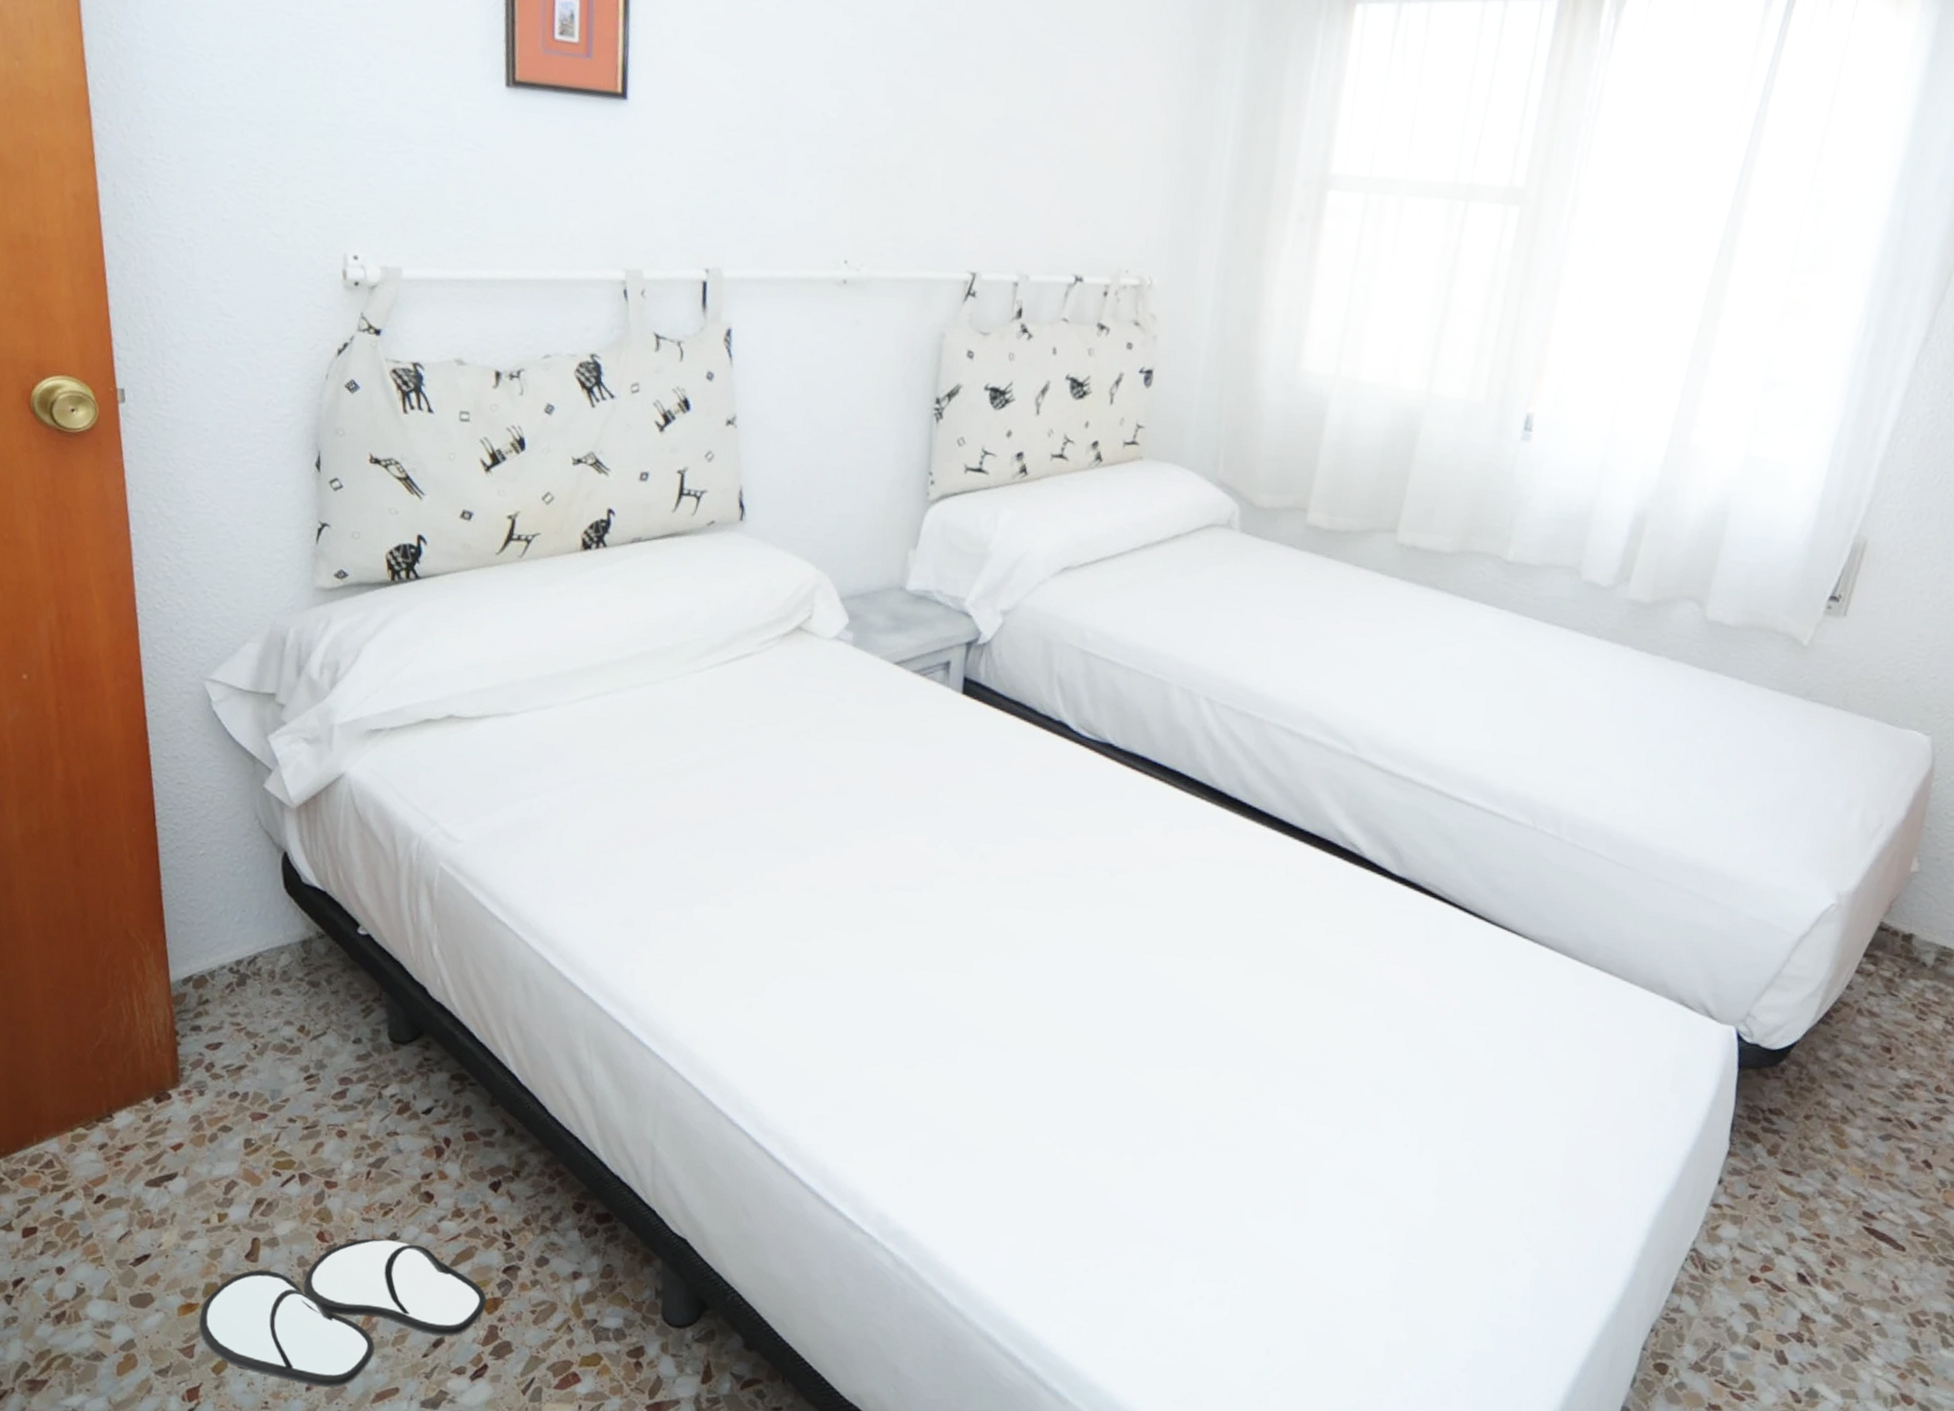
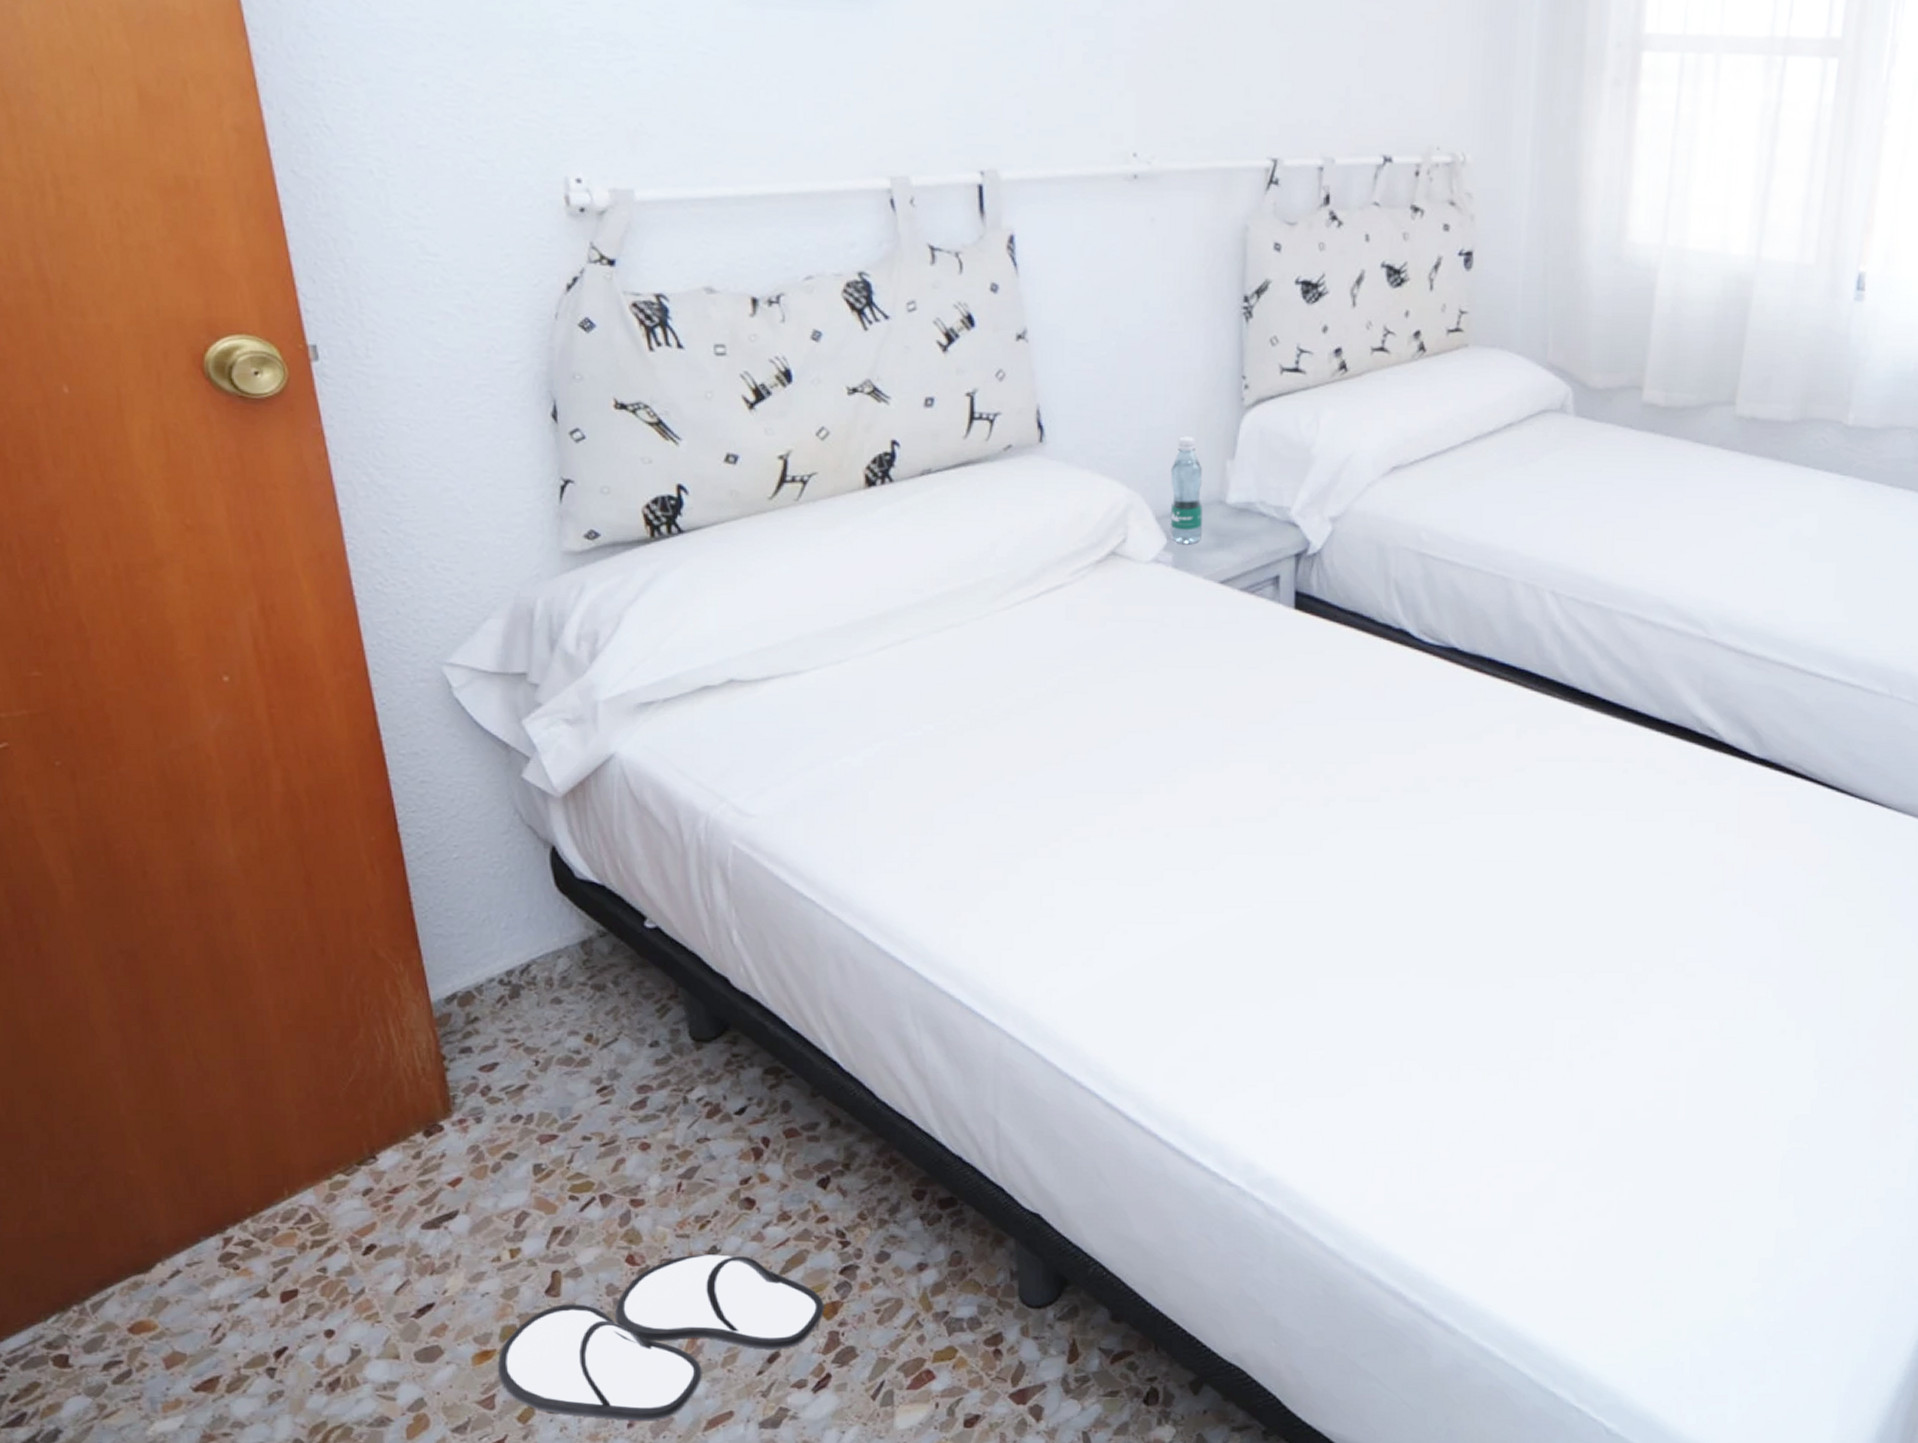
bottle: none [853,524,887,626] -> present [1170,436,1203,545]

